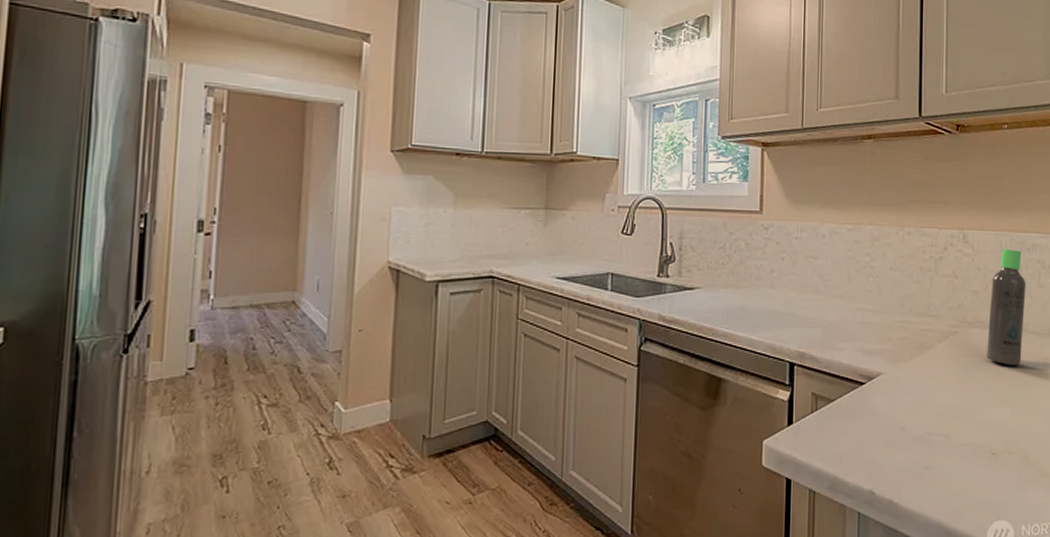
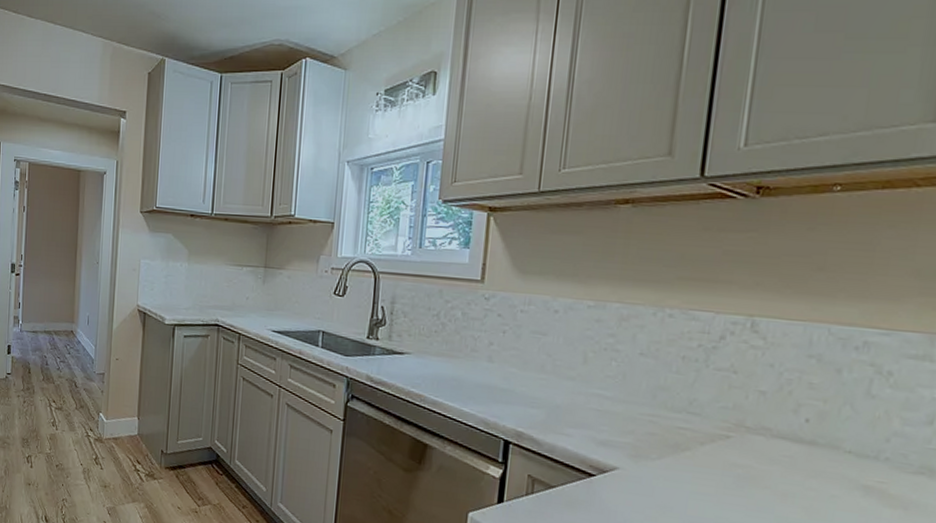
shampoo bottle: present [987,248,1026,366] -> none [771,344,847,489]

